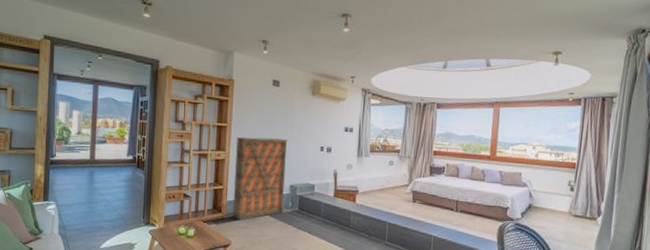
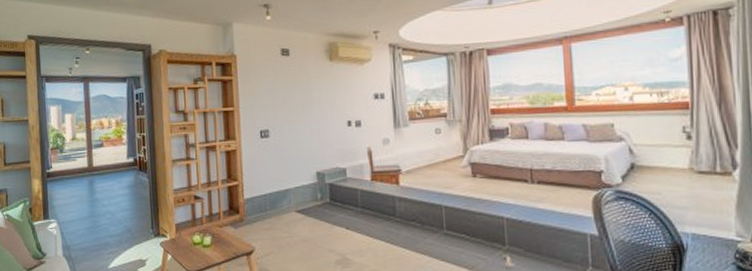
storage cabinet: present [232,137,288,221] -> none [246,117,313,221]

